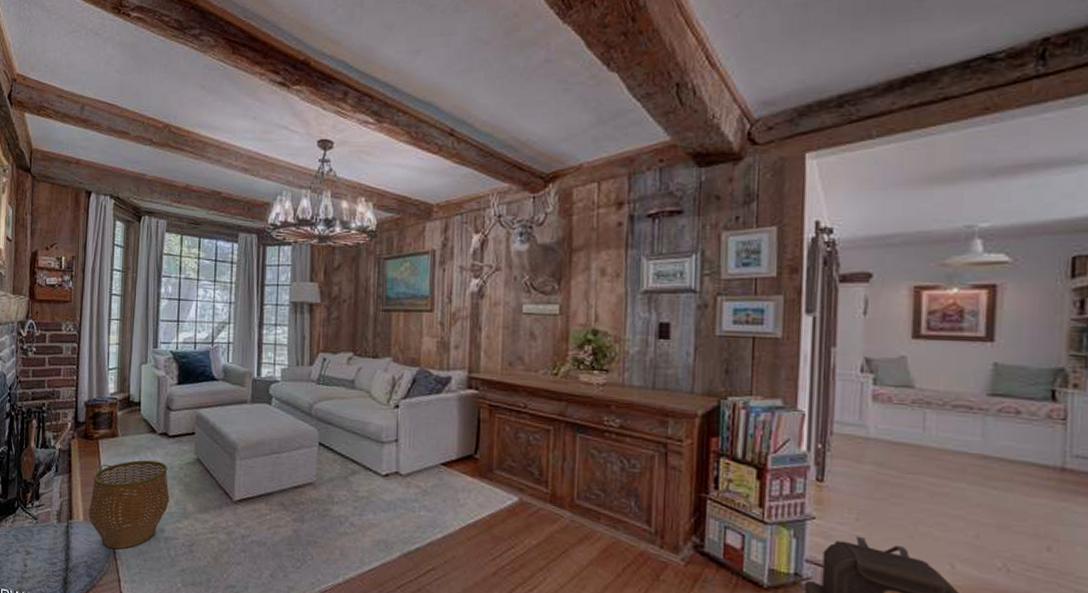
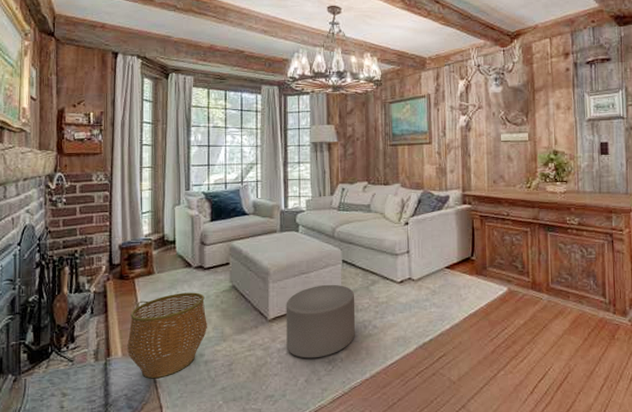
pouf: none [251,468,331,552] -> present [286,284,355,359]

